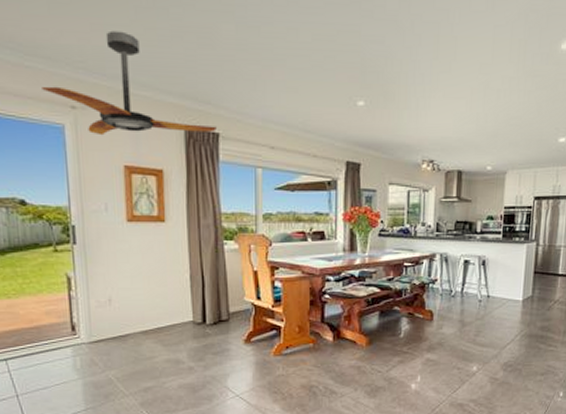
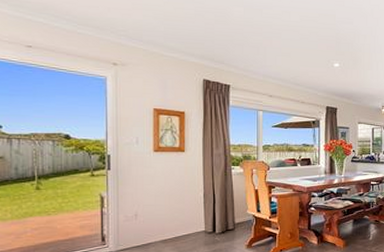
ceiling fan: present [42,30,217,136] -> none [90,9,228,86]

